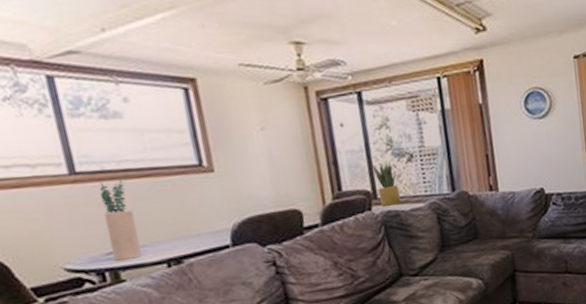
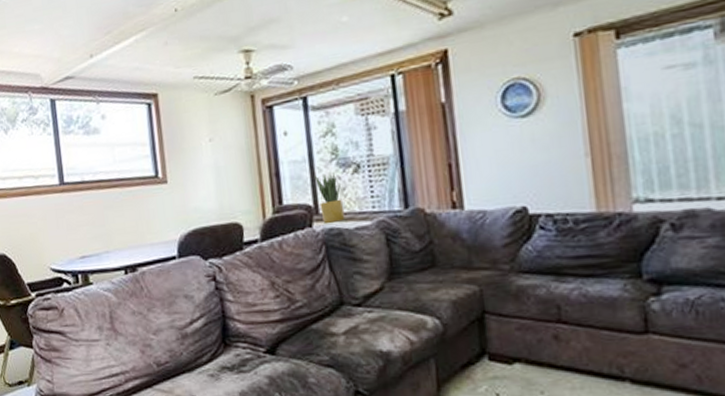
vase: present [99,177,142,261] -> none [79,187,106,264]

